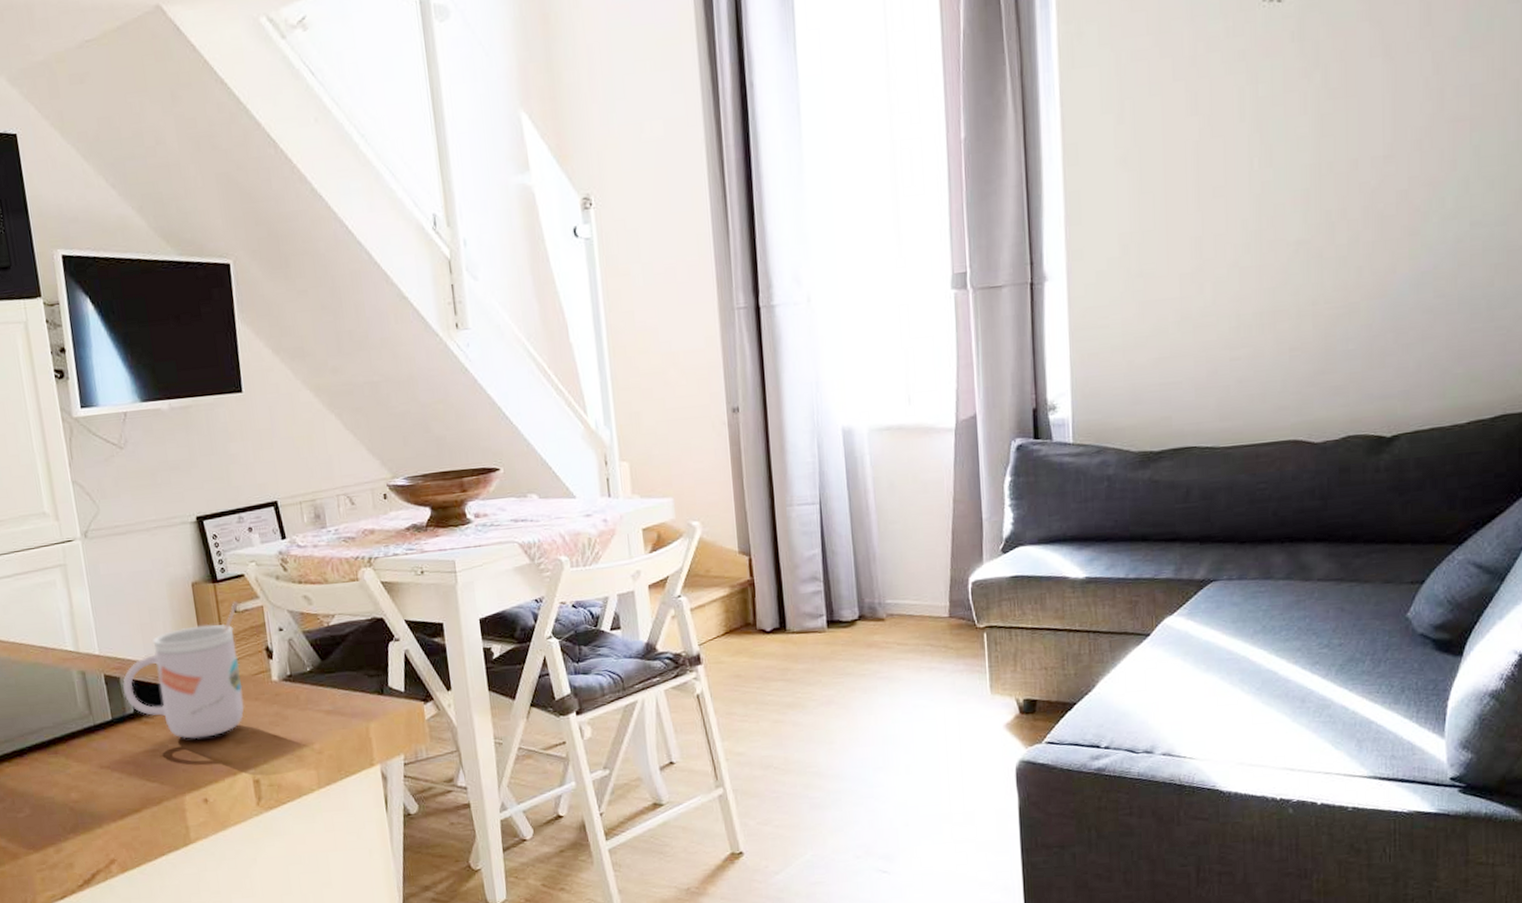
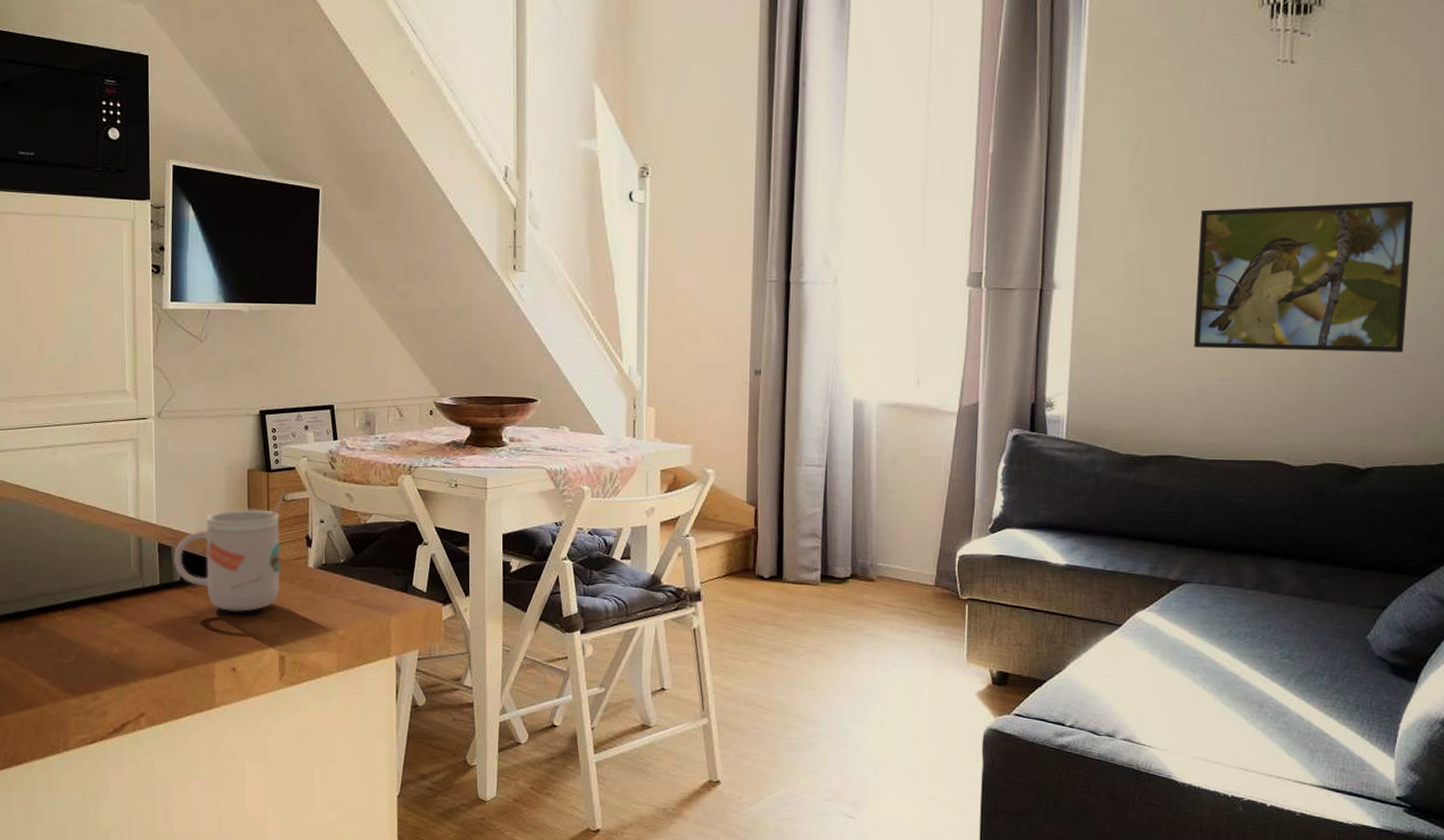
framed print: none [1194,140,1423,328] -> present [1194,201,1414,352]

